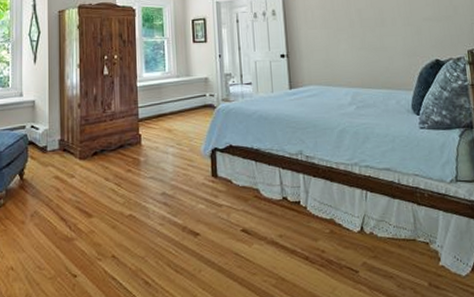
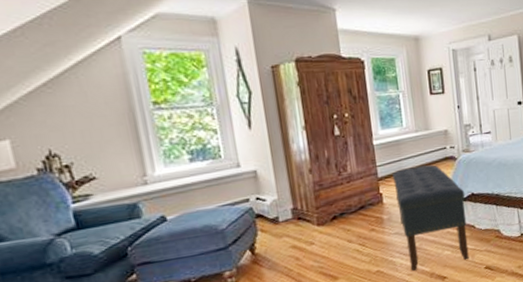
bench: none [152,111,225,221] -> present [392,165,469,271]

